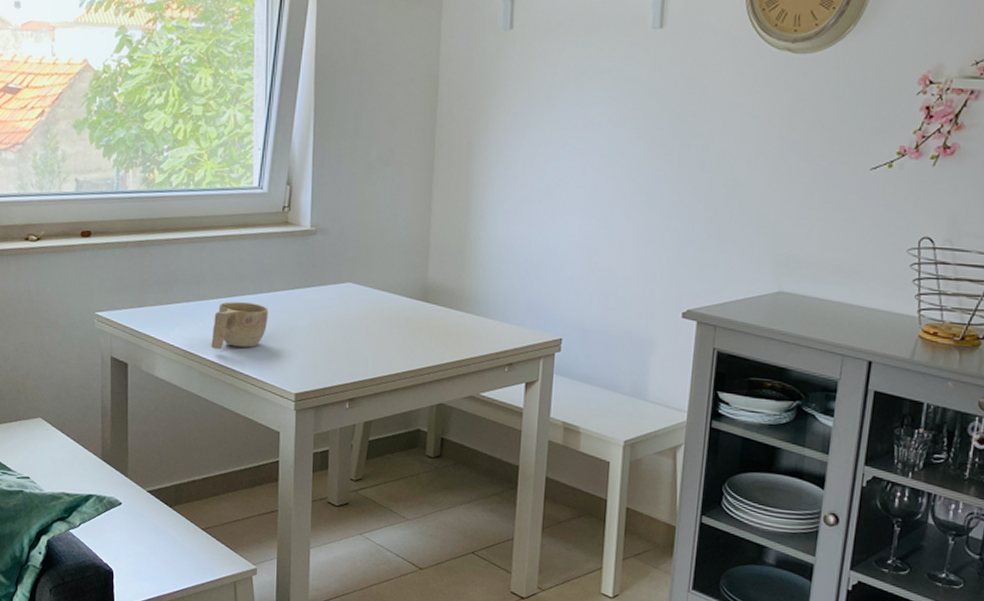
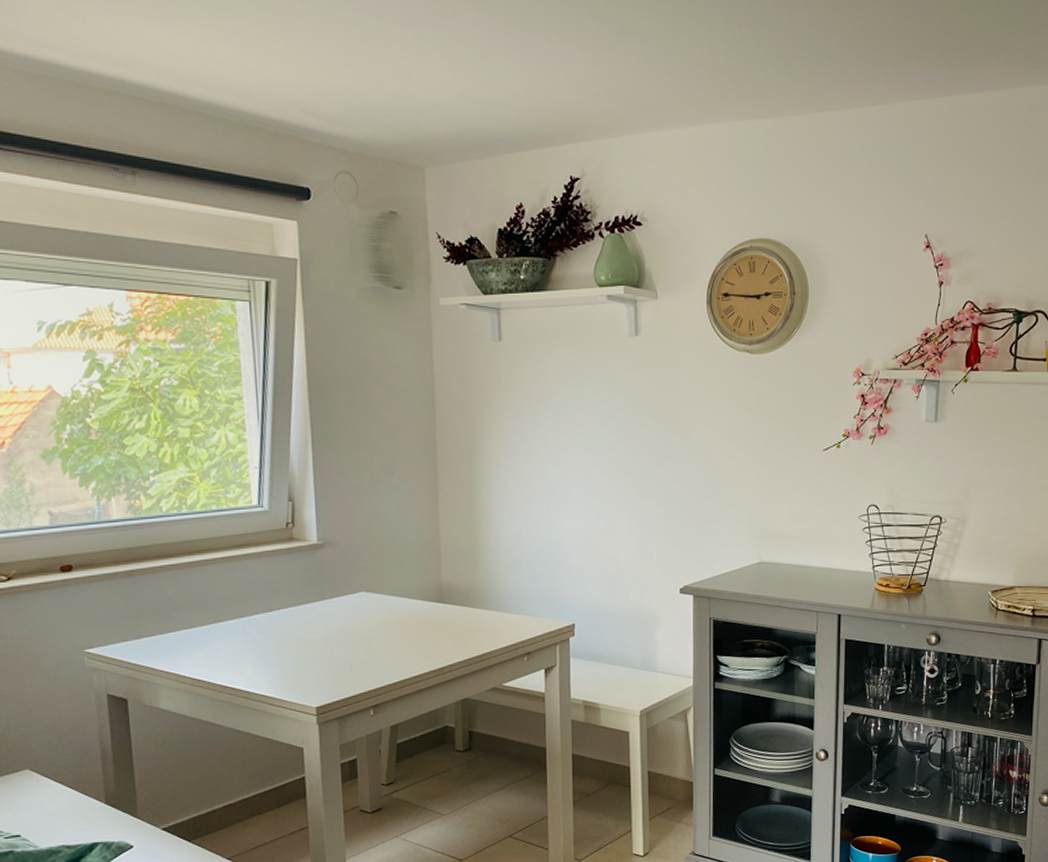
cup: present [211,302,269,350] -> none [220,622,281,673]

